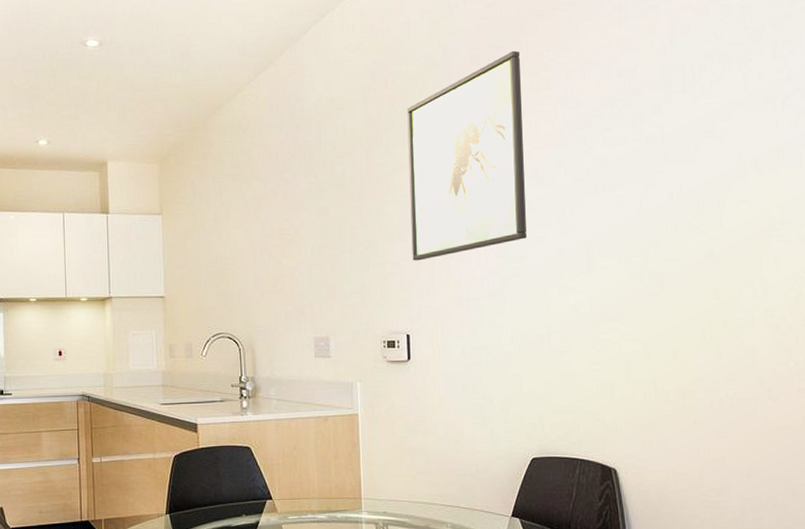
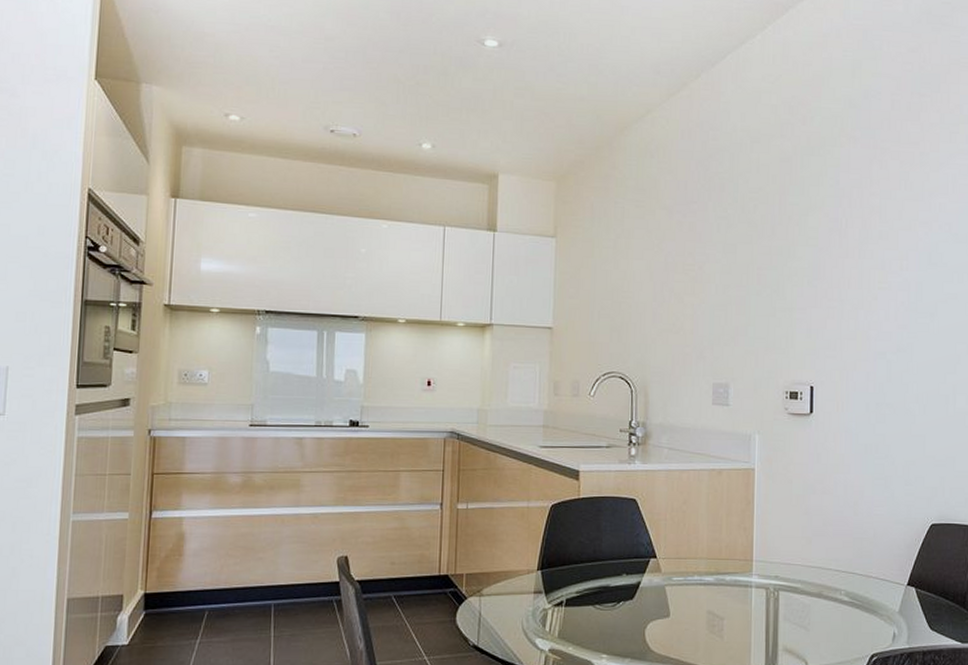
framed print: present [407,50,527,261] -> none [821,99,941,309]

